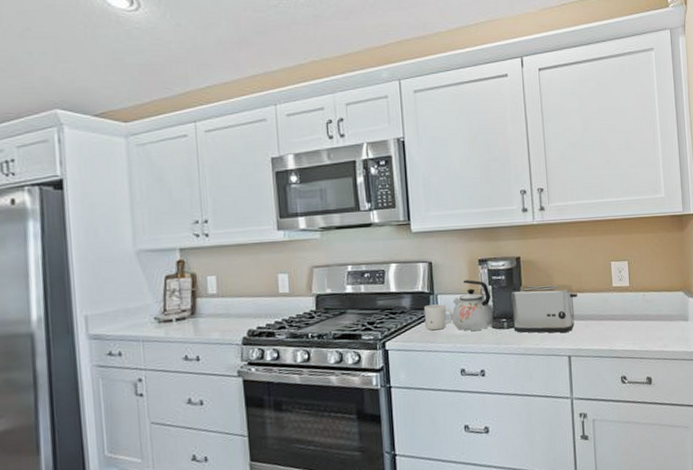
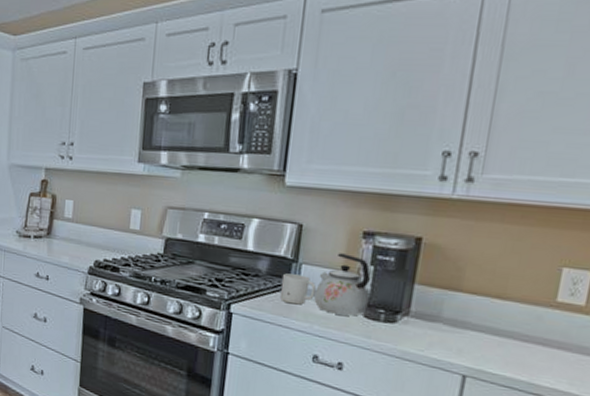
toaster: present [511,284,578,333] -> none [392,273,498,346]

